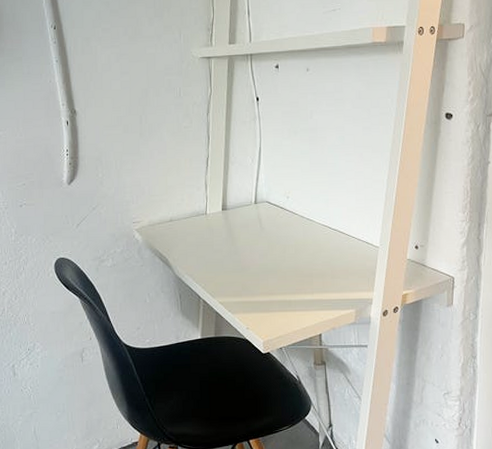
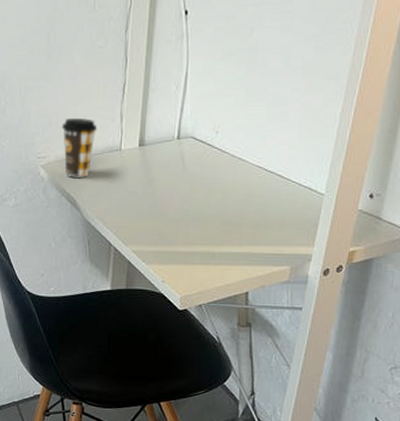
coffee cup: none [153,187,186,239] -> present [61,118,98,177]

